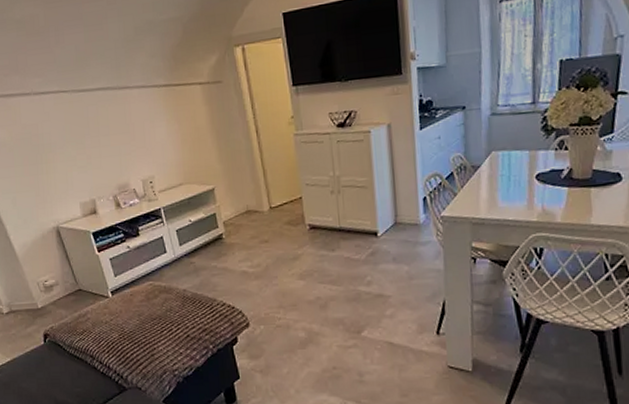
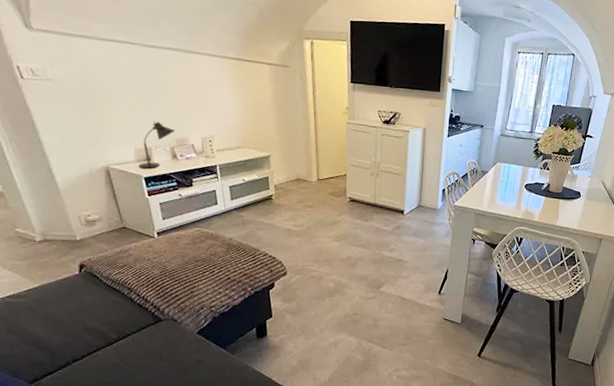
desk lamp: none [85,169,116,224] -> present [138,121,176,169]

